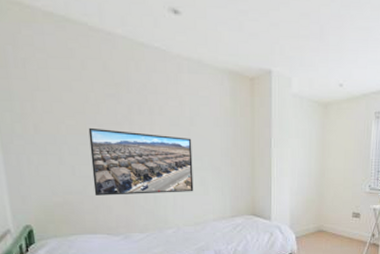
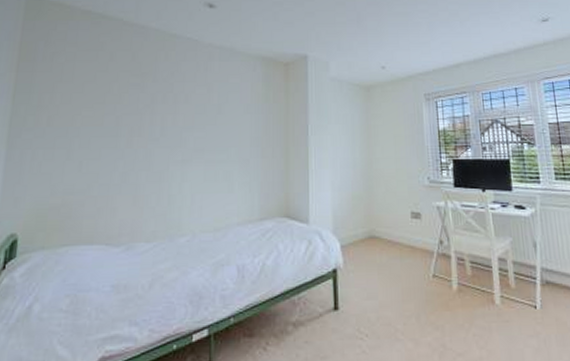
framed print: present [88,127,194,195] -> none [99,118,218,195]

